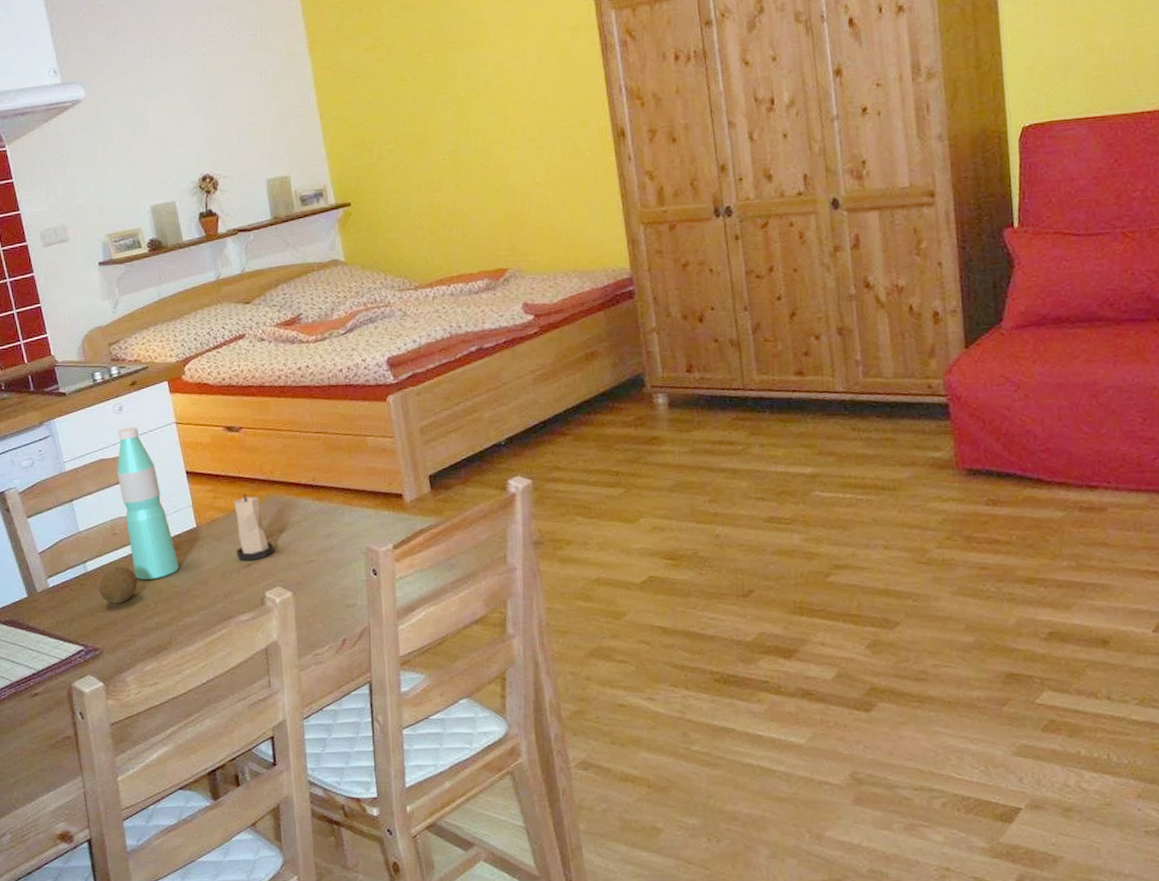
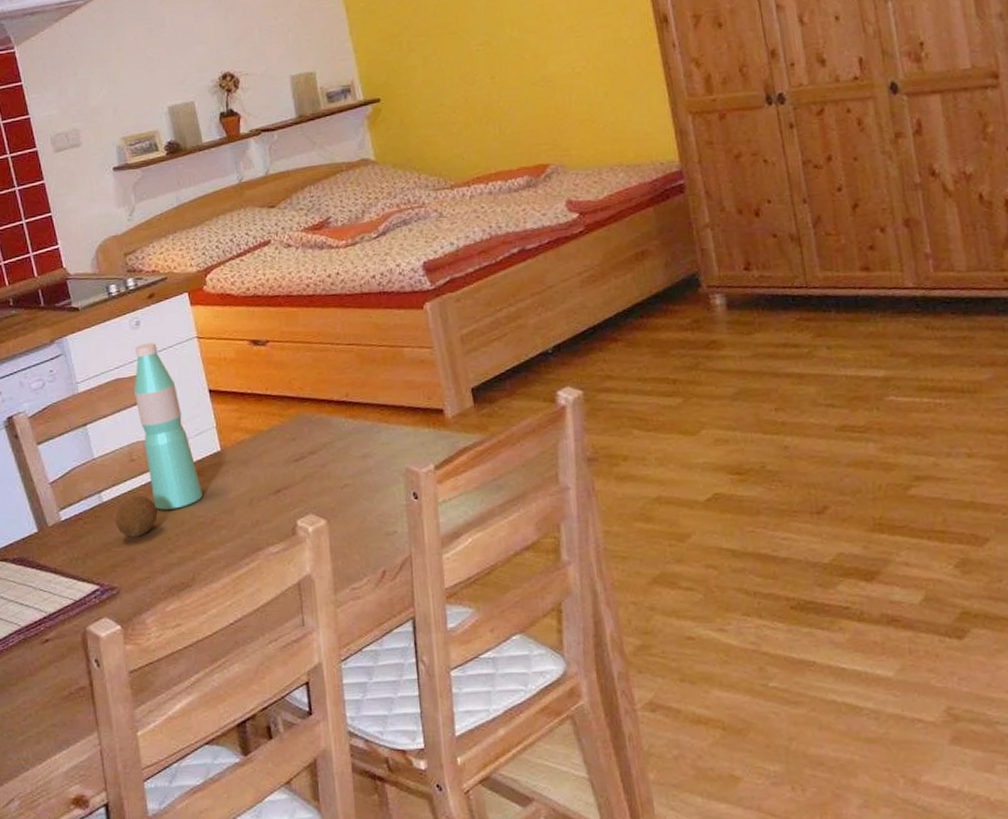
candle: present [233,494,274,561] -> none [260,413,306,486]

